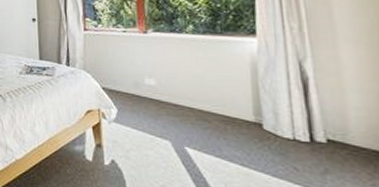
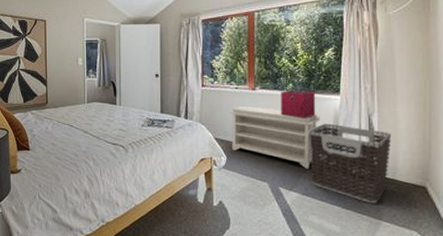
bench: none [118,51,232,126] -> present [229,105,320,169]
storage bin: none [179,33,227,65] -> present [281,91,316,118]
clothes hamper: none [218,71,336,174] -> present [309,123,392,204]

